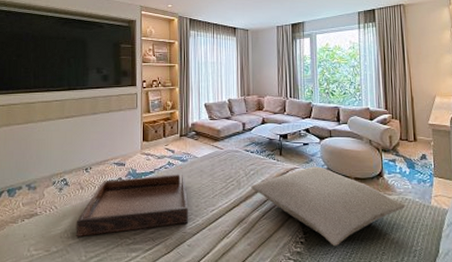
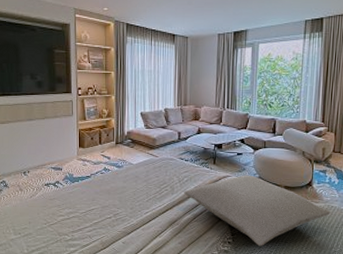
serving tray: present [76,174,189,236] -> none [17,179,124,233]

